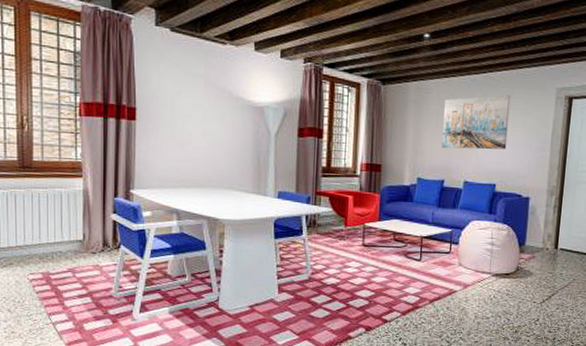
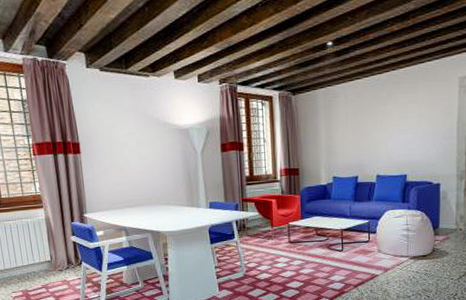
wall art: present [441,95,511,150] -> none [351,90,415,146]

